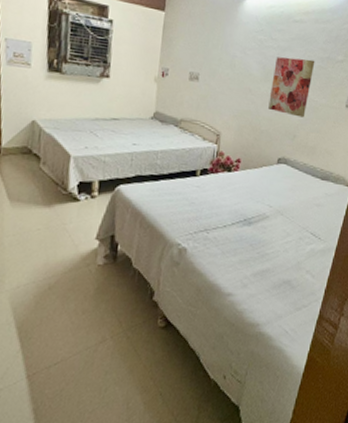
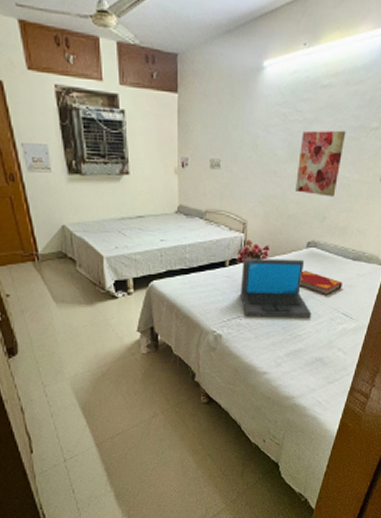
laptop: none [209,169,280,236] -> present [240,259,312,318]
hardback book: none [269,186,311,214] -> present [299,271,343,296]

